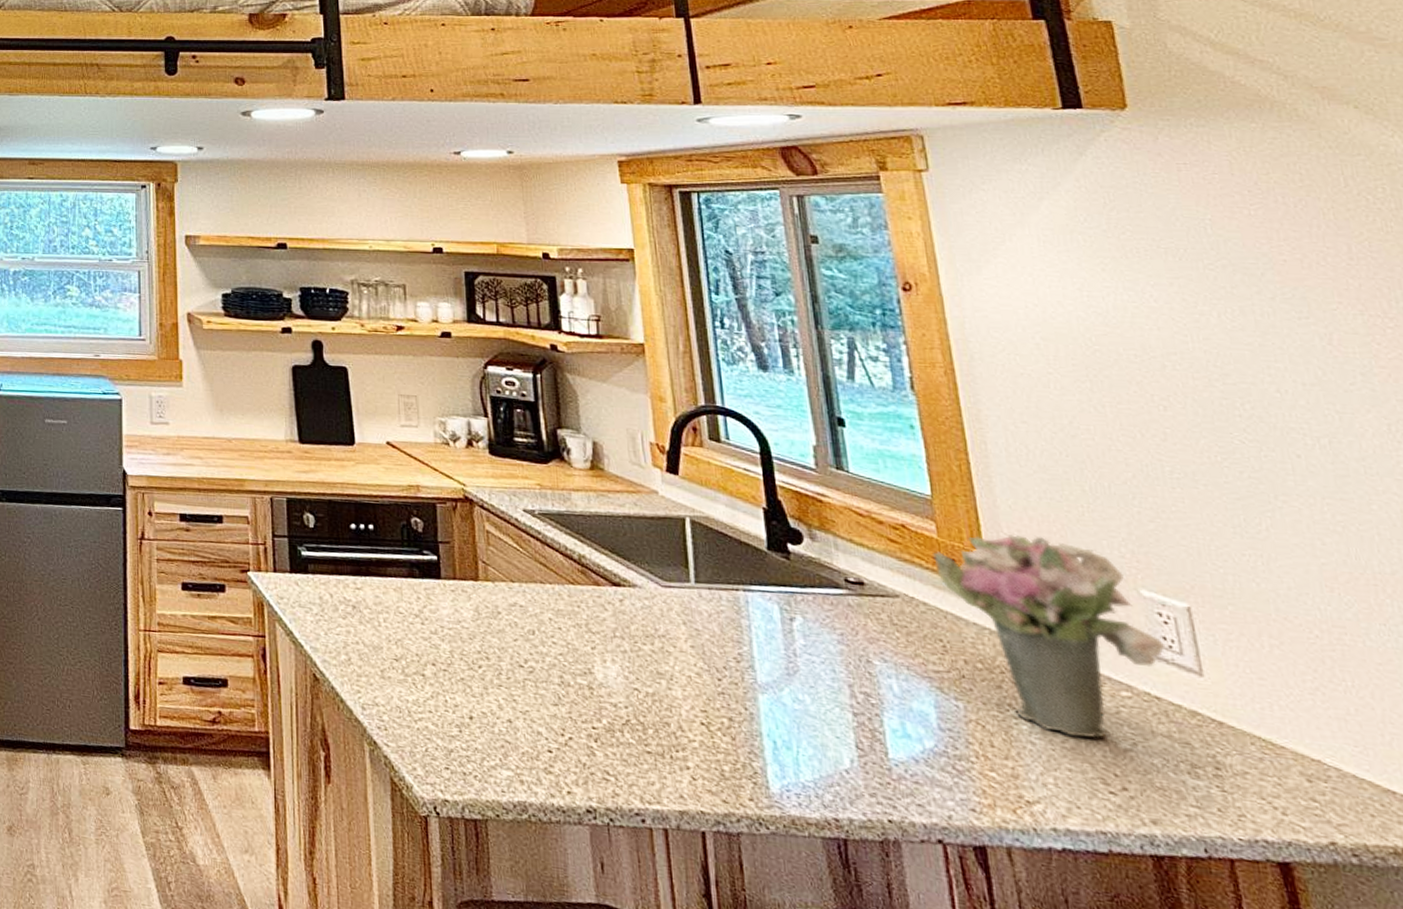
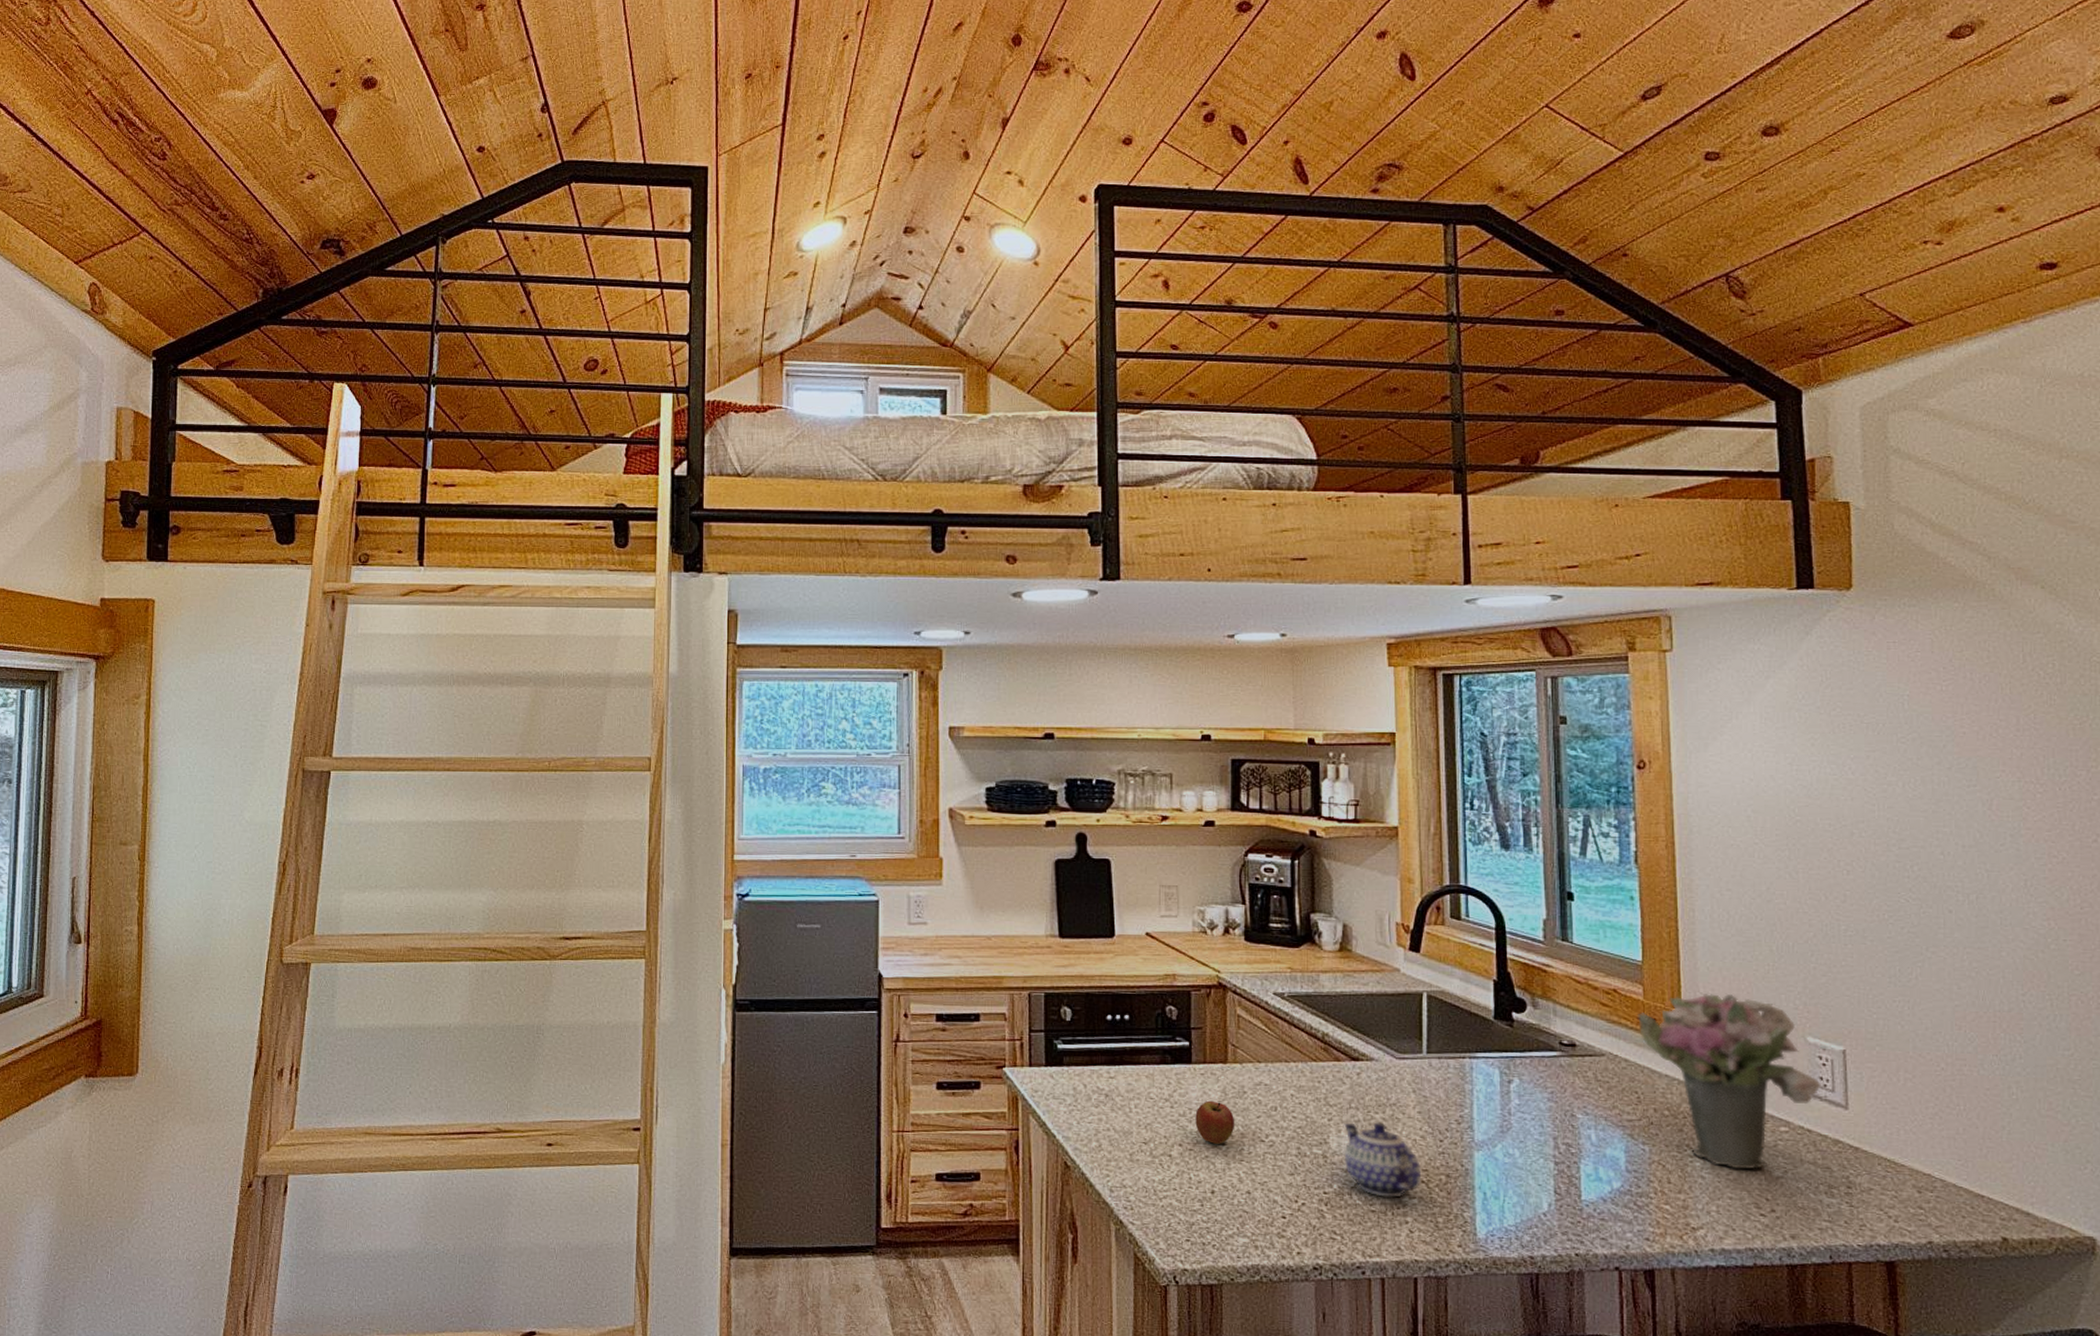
fruit: none [448,619,491,667] -> present [1195,1100,1235,1144]
teapot: none [609,652,701,739] -> present [1344,1122,1422,1198]

